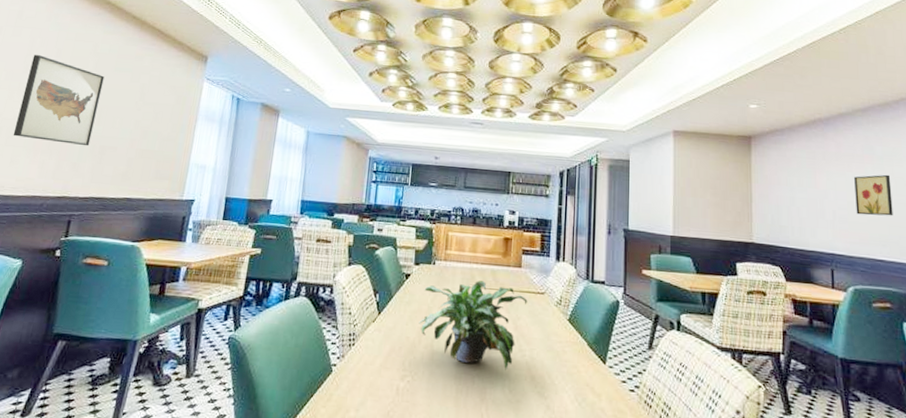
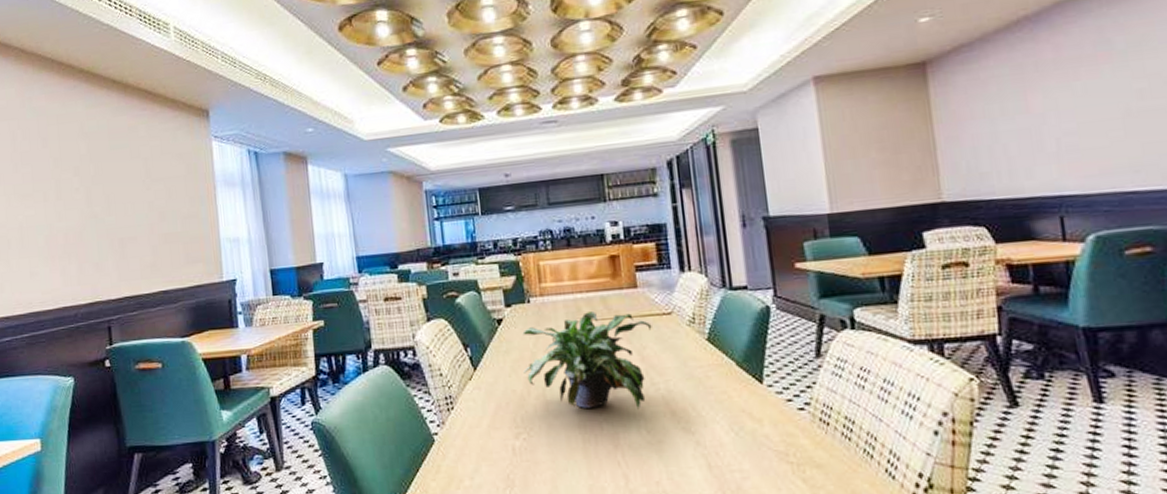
wall art: present [13,55,105,147] -> none [18,149,107,247]
wall art: present [854,174,893,216] -> none [1084,73,1148,137]

